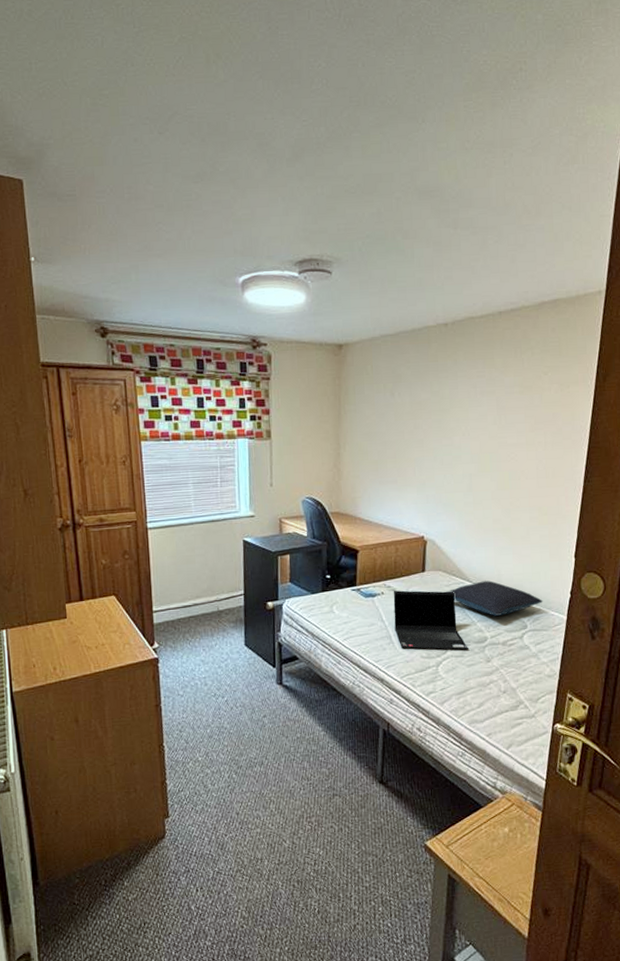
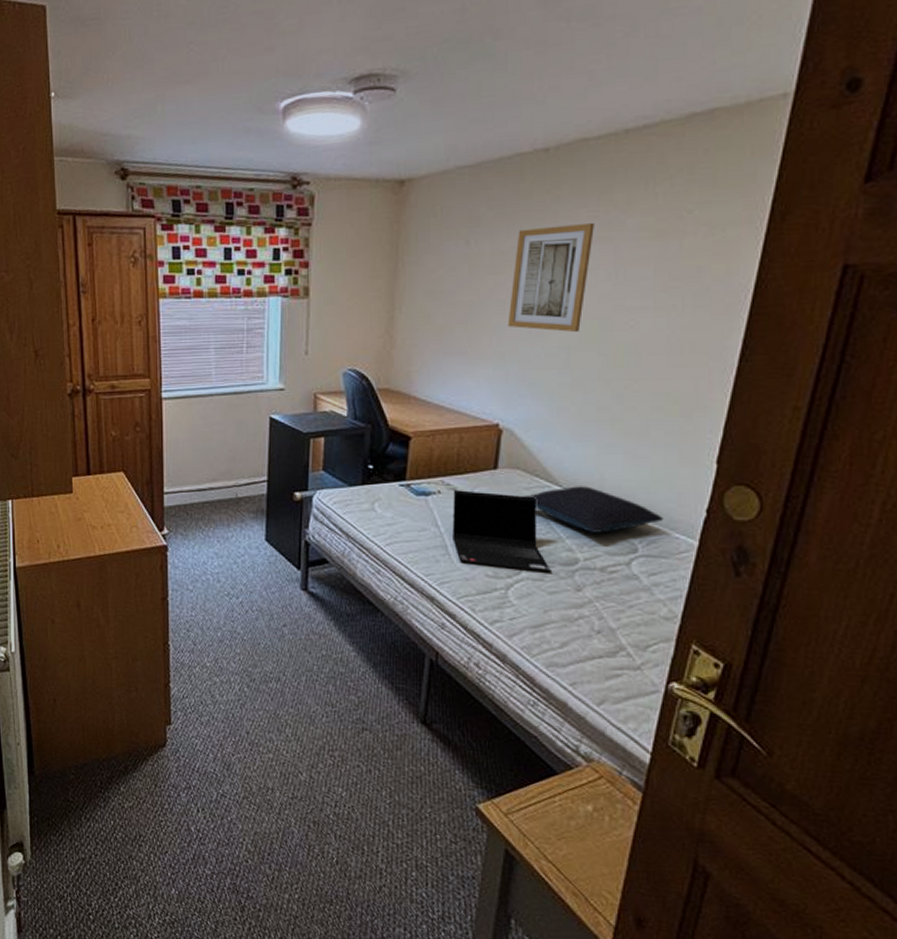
wall art: none [425,380,483,464] -> present [507,222,594,333]

